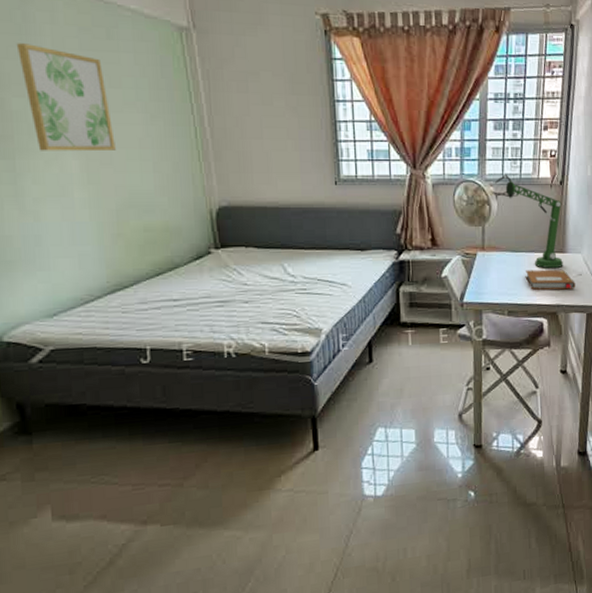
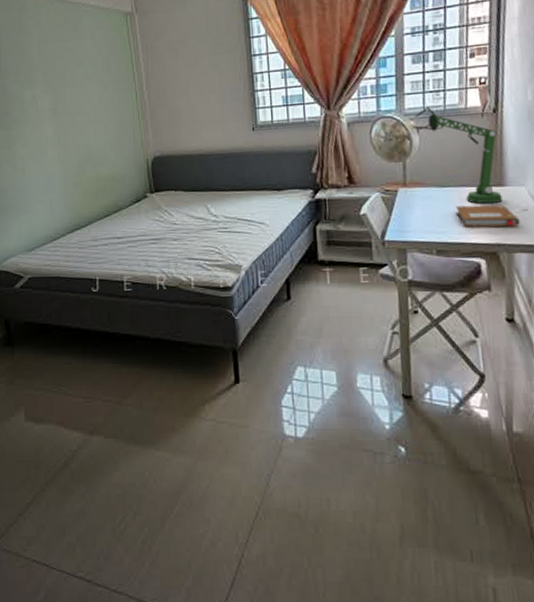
wall art: present [16,43,116,152] -> none [15,43,78,122]

